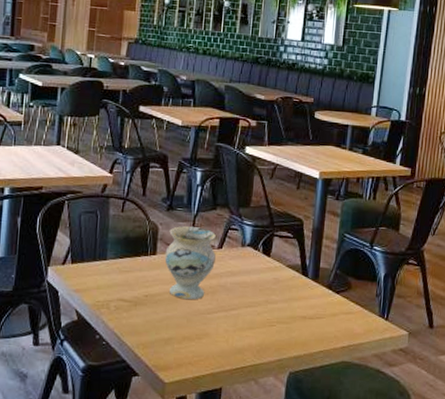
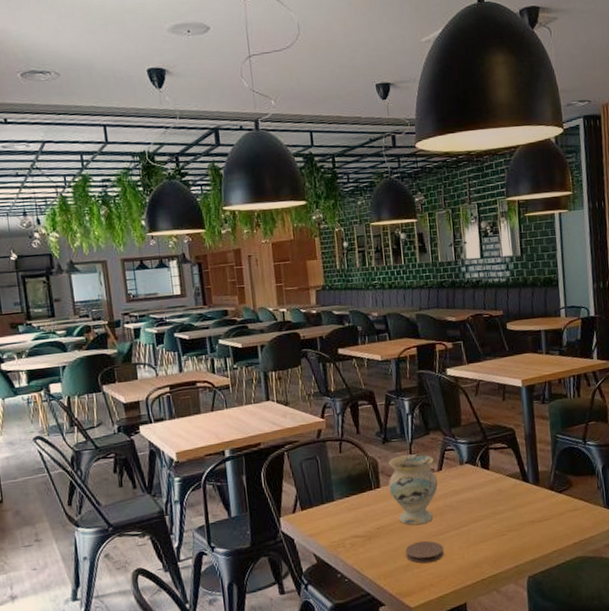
coaster: none [169,316,209,341] -> present [405,541,444,564]

